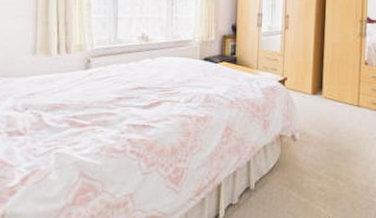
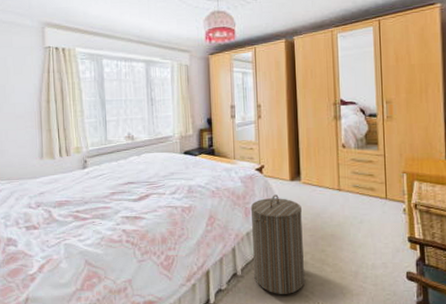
laundry hamper: none [268,108,321,209] -> present [250,194,305,294]

